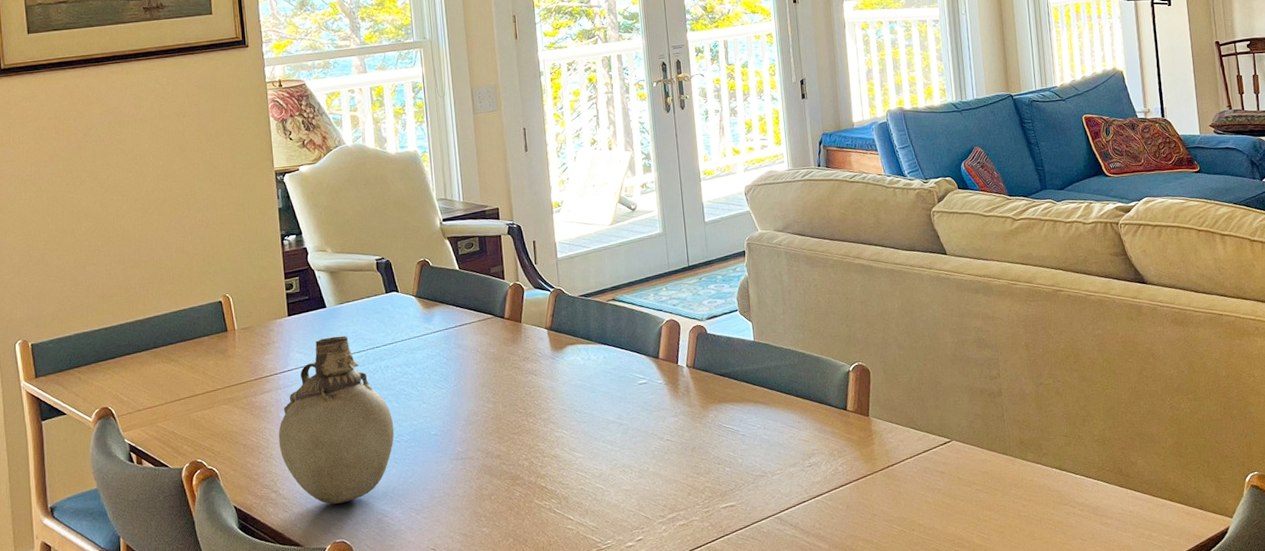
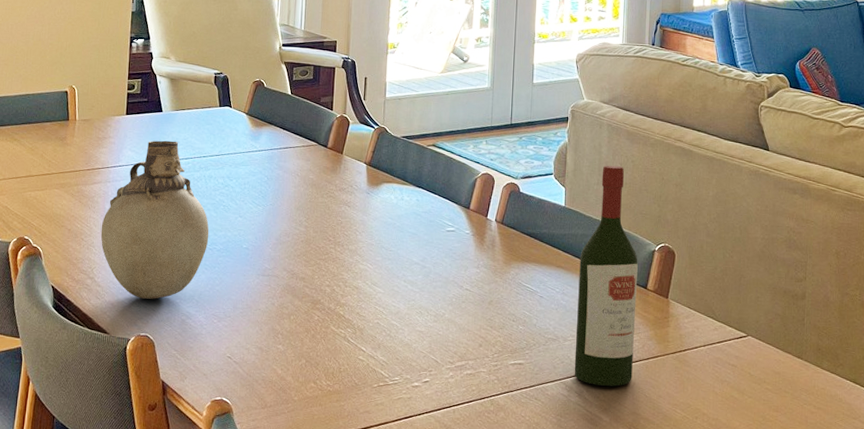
wine bottle: none [776,292,845,515] -> present [574,165,638,387]

